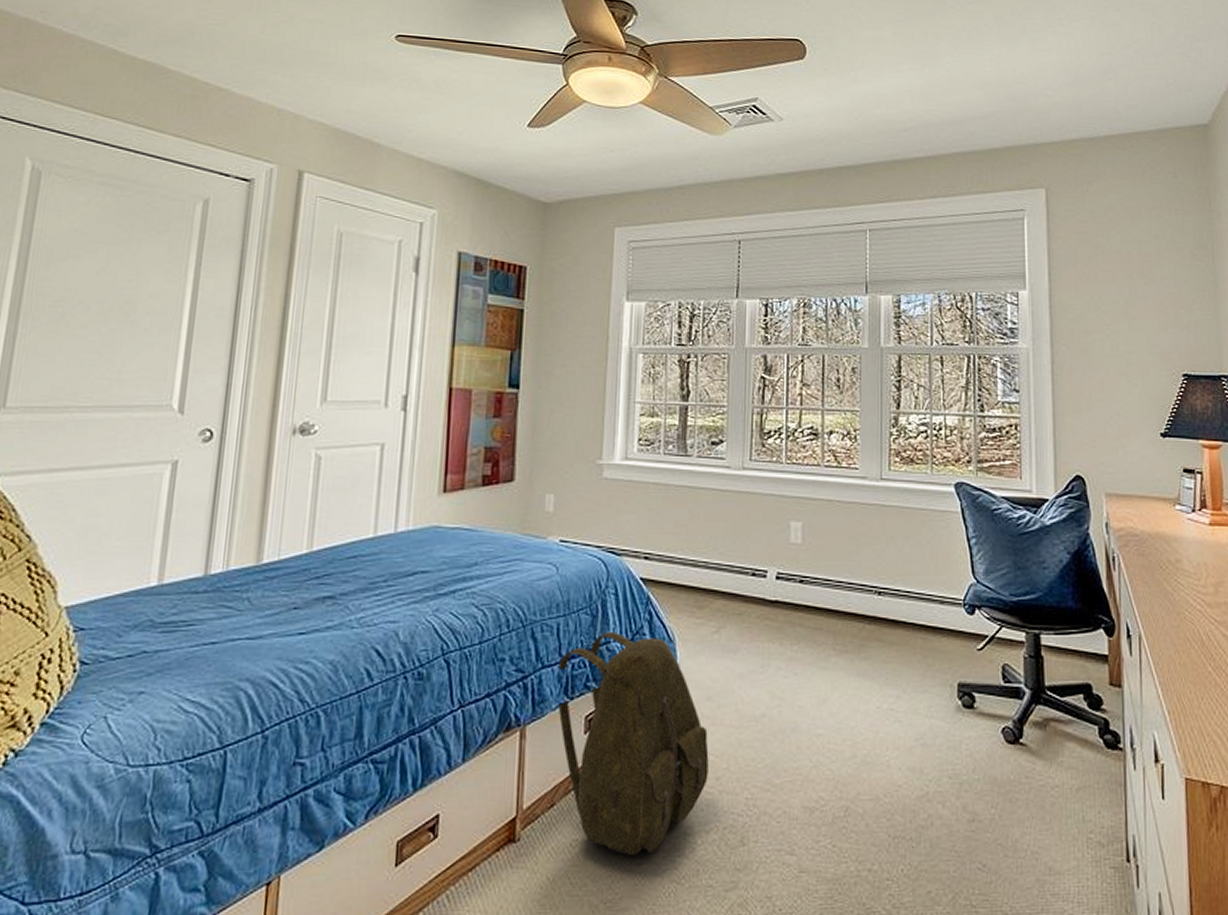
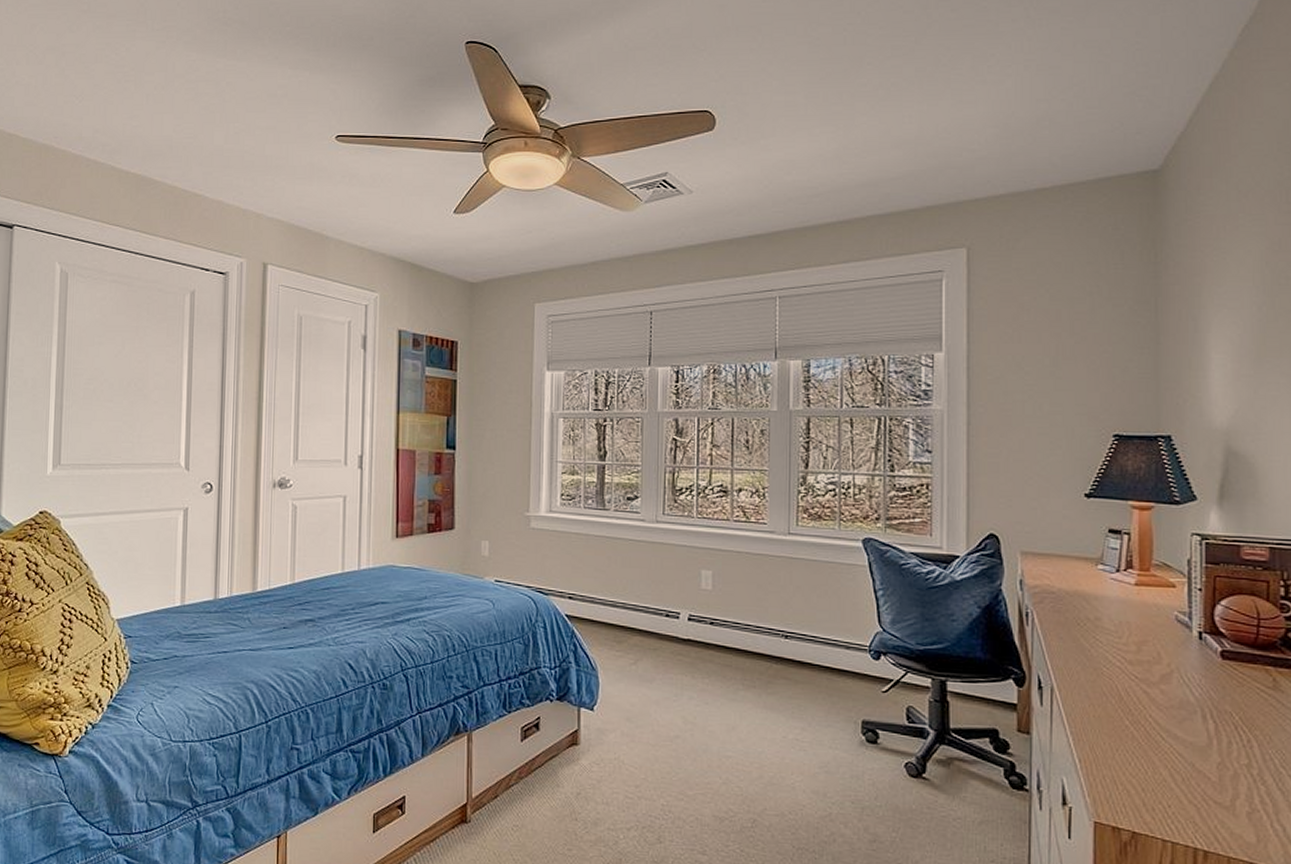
backpack: present [558,631,709,855] -> none [497,658,629,843]

